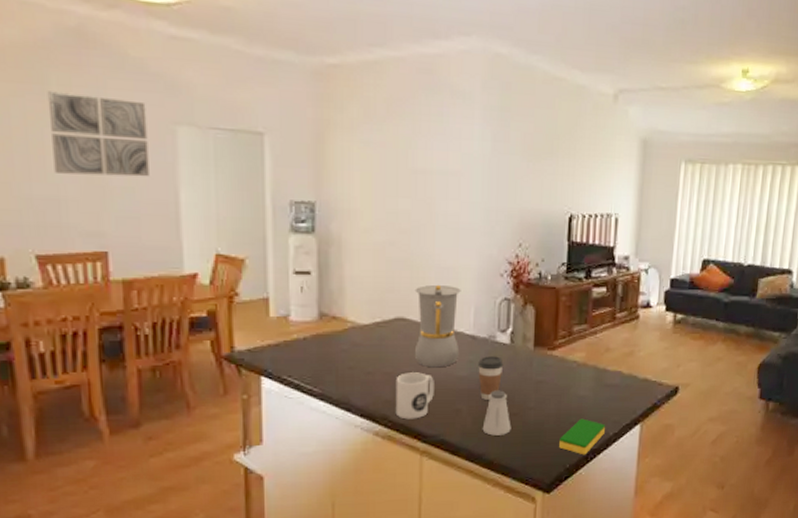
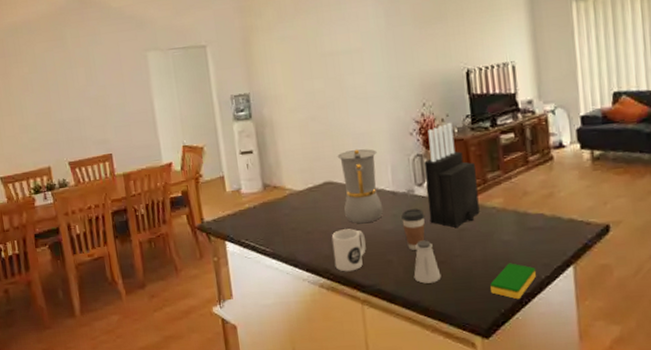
wall art: present [47,91,149,177] -> none [65,39,133,101]
knife block: none [508,269,563,379] -> present [424,123,480,228]

